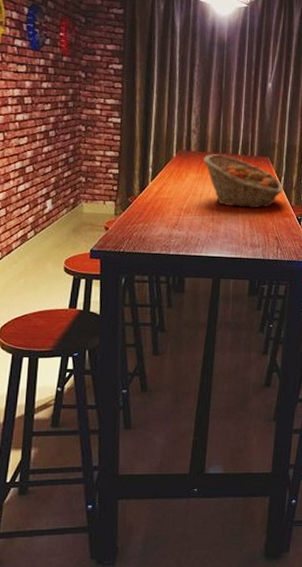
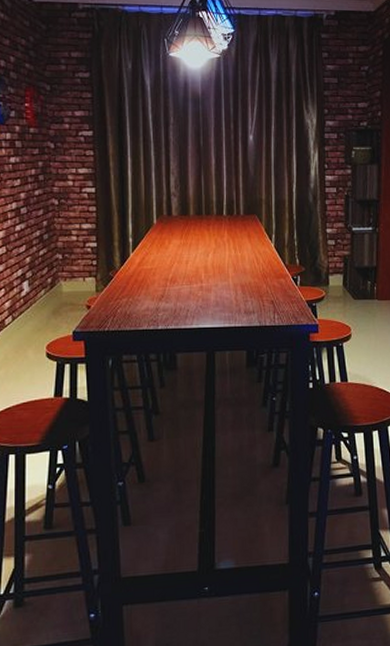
fruit basket: present [203,154,283,209] -> none [186,217,275,272]

